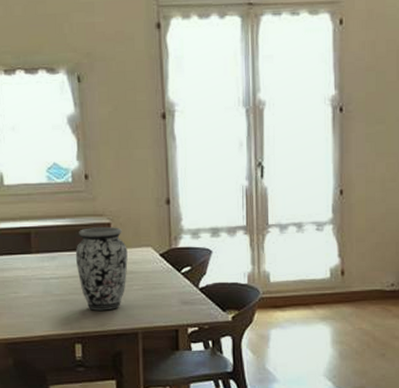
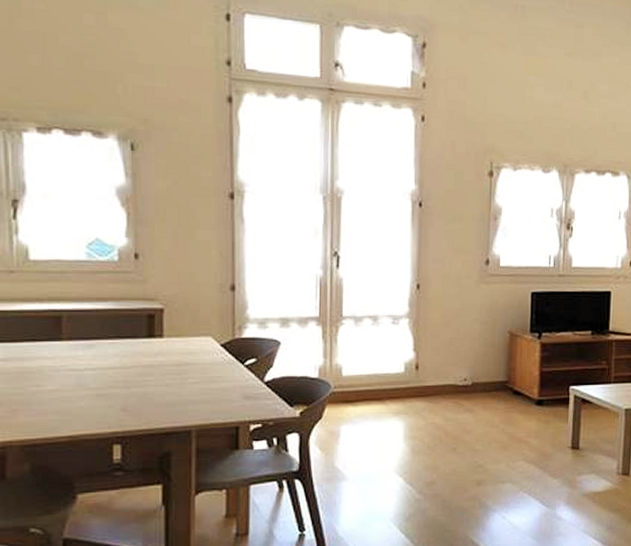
vase: present [75,227,128,311] -> none [118,313,183,406]

